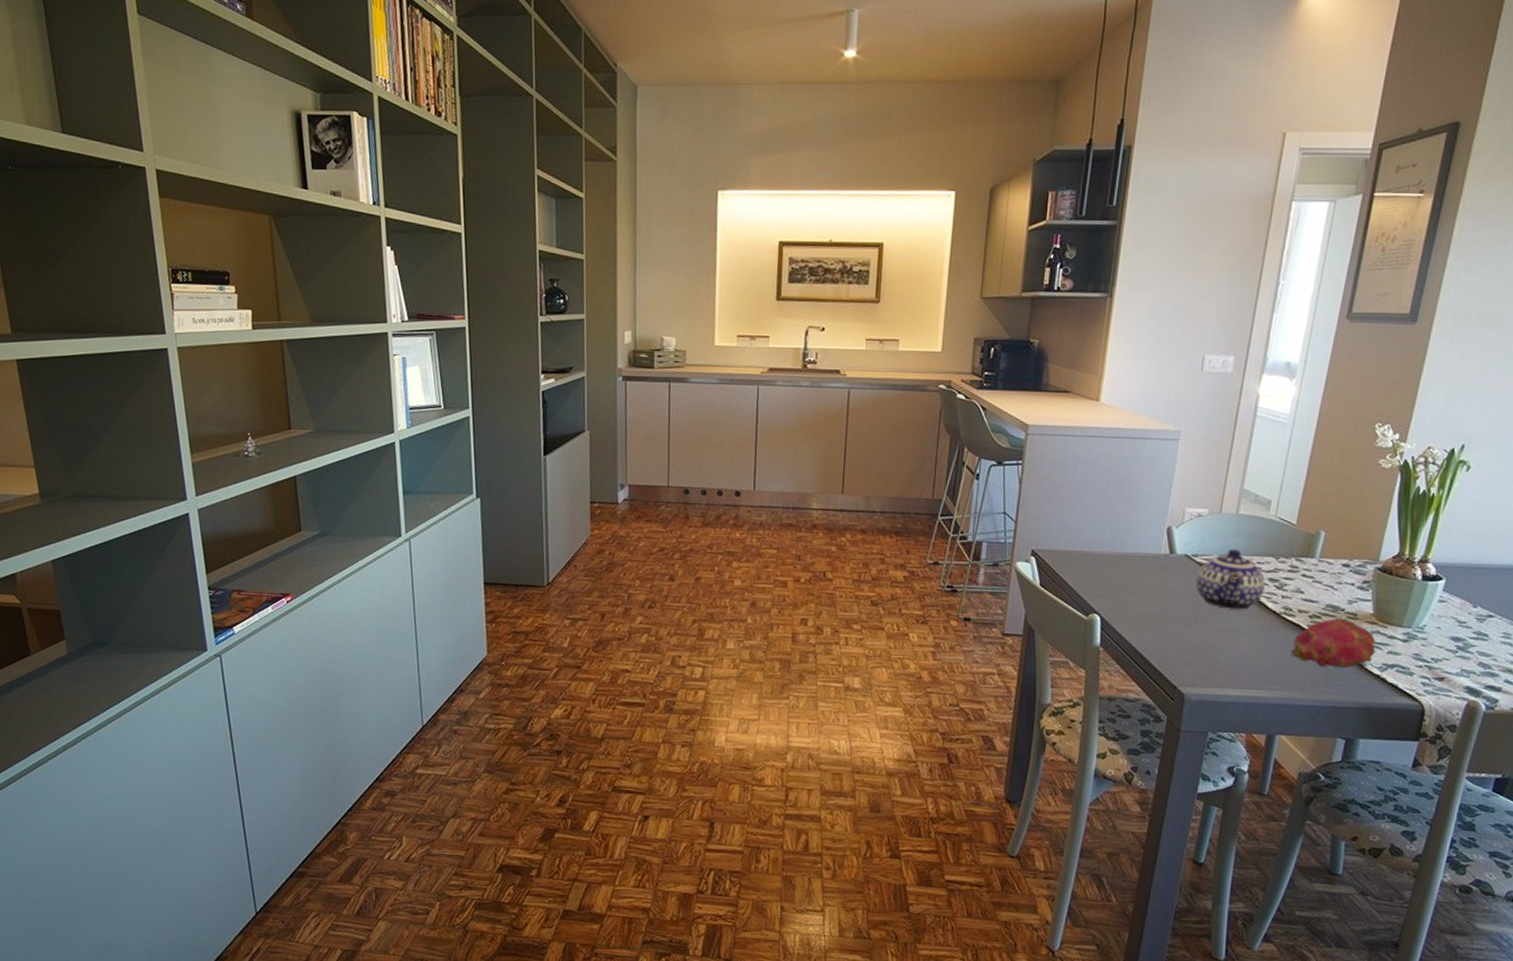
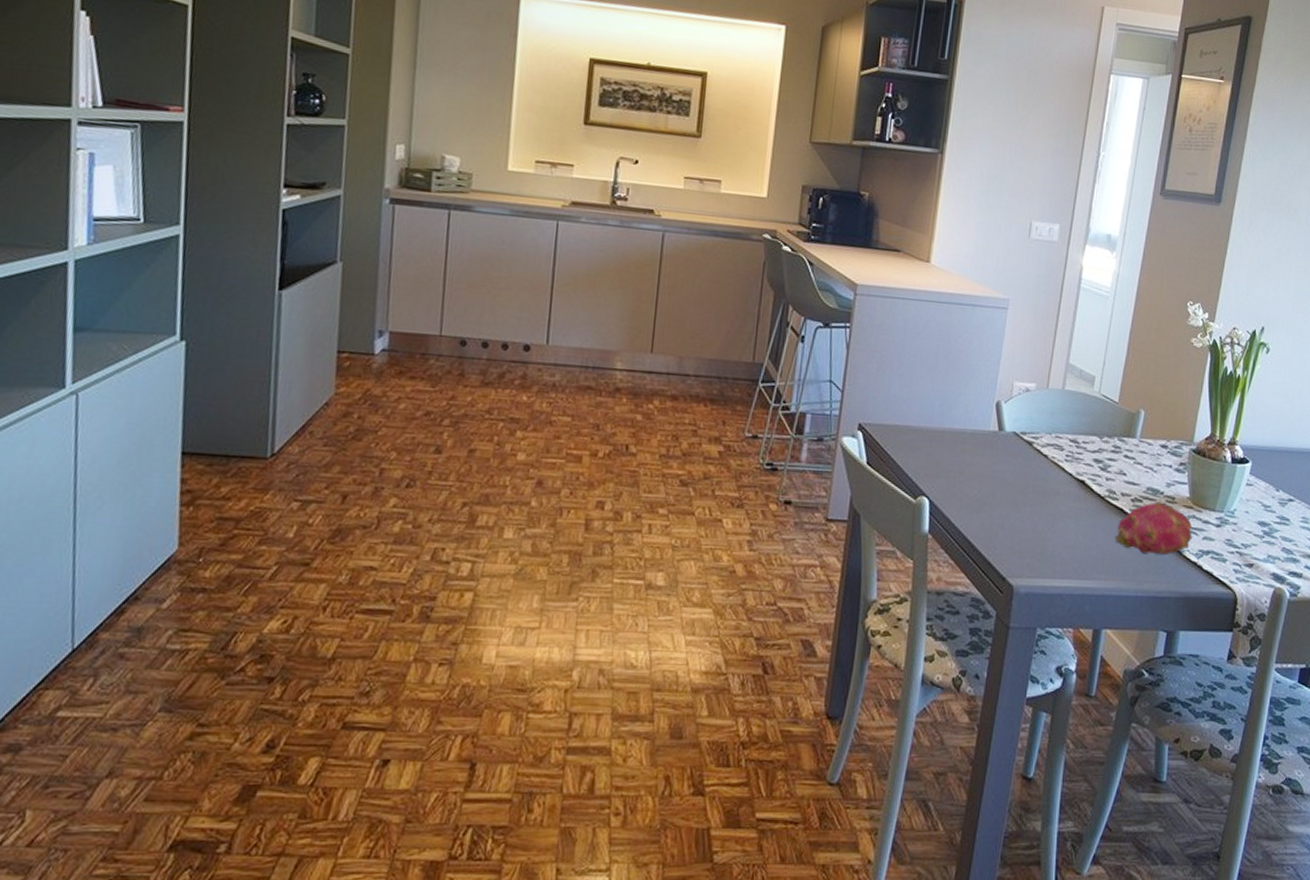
teapot: present [1196,549,1266,610] -> none [1024,426,1091,493]

